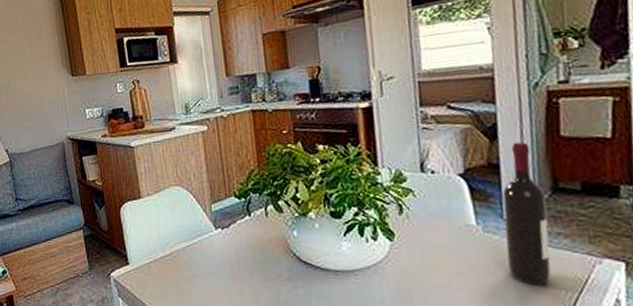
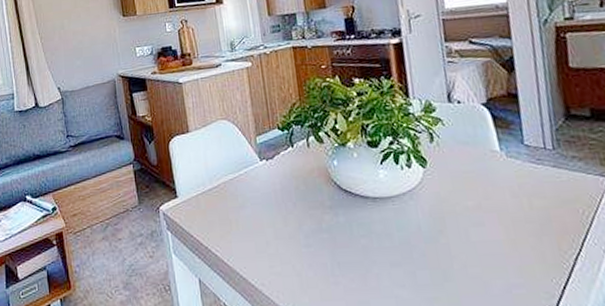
wine bottle: present [502,142,551,285] -> none [521,73,569,206]

